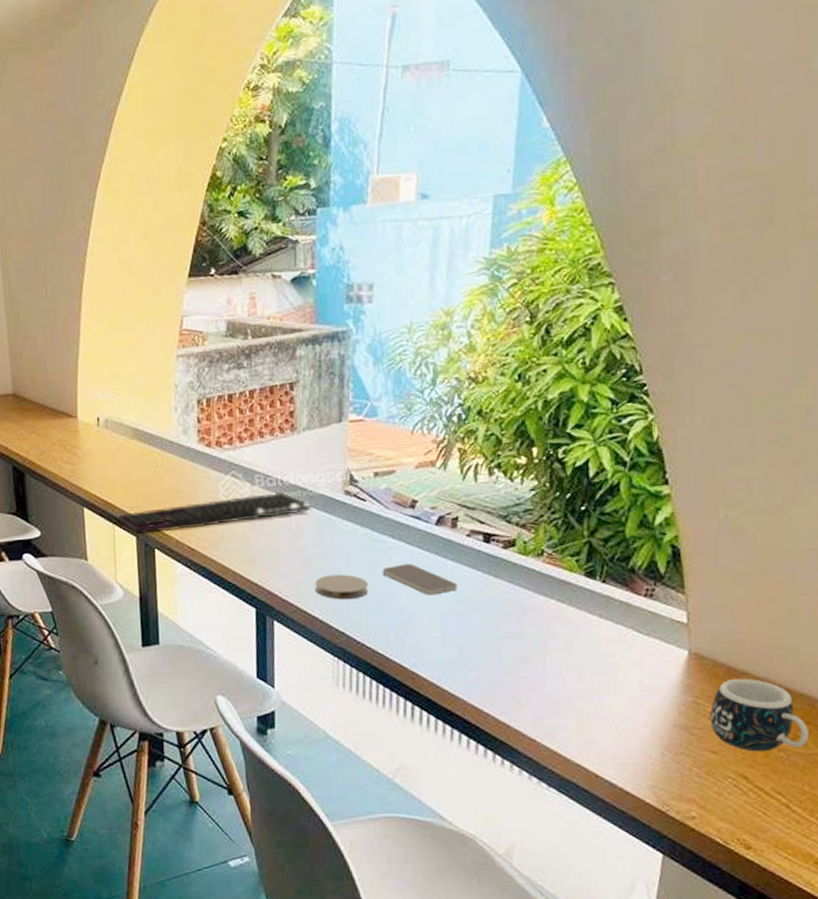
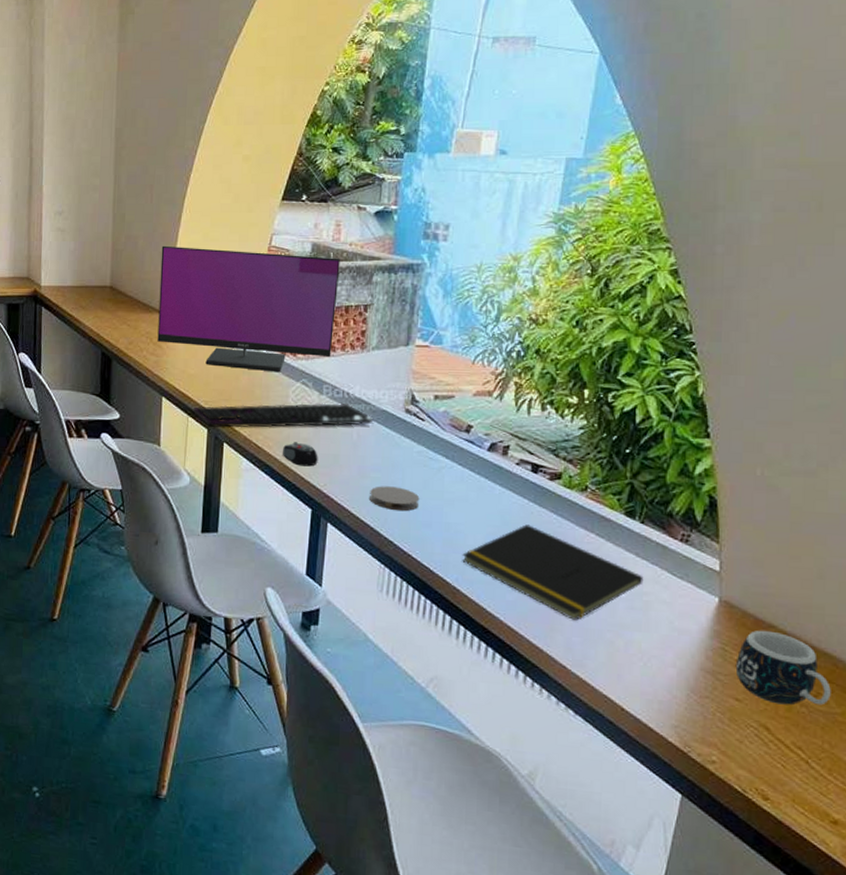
computer monitor: none [63,334,260,468] -> present [157,245,340,373]
computer mouse: none [218,539,257,565] -> present [282,442,318,467]
smartphone: present [382,563,458,595] -> none [433,483,504,516]
notepad: none [418,598,609,691] -> present [462,524,644,620]

